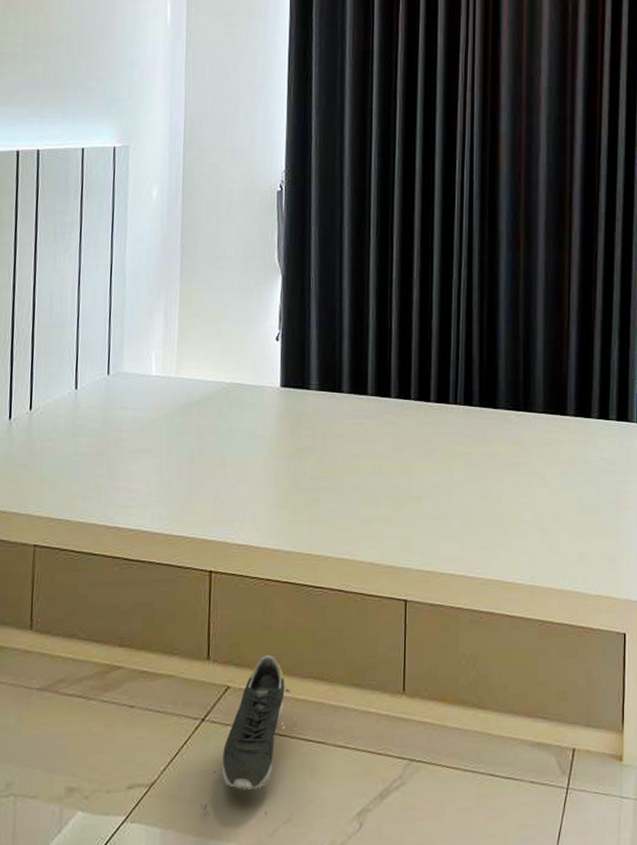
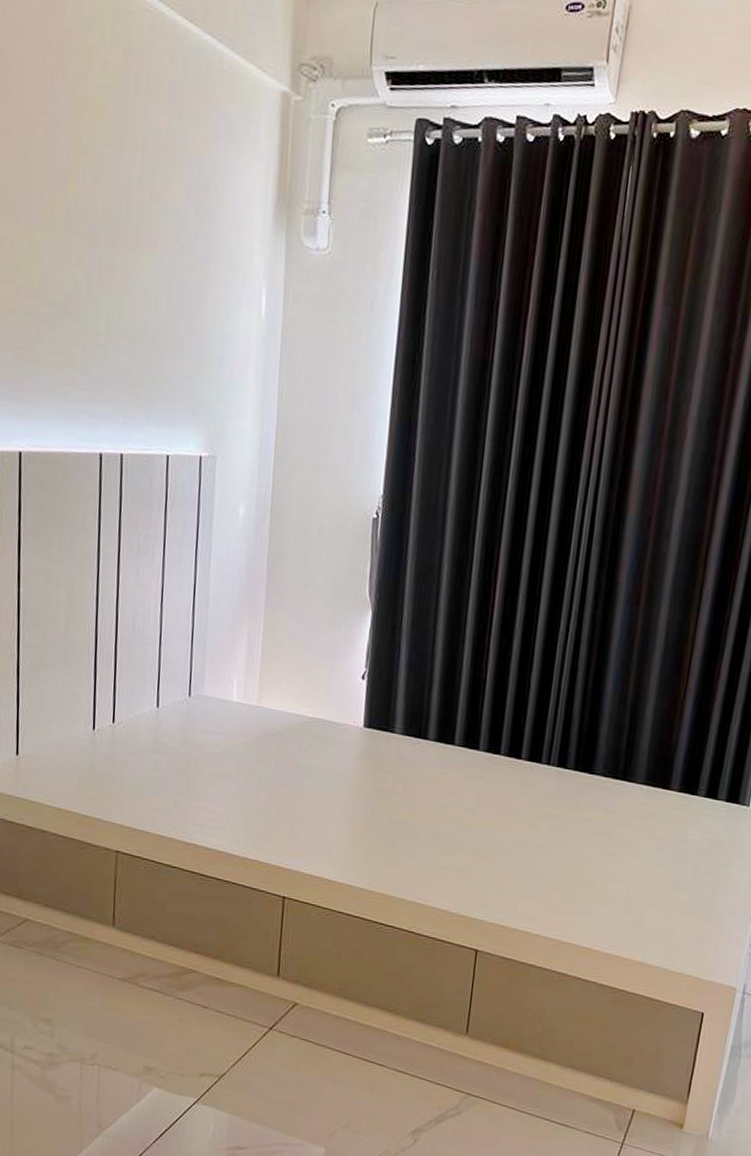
shoe: present [200,655,297,814] -> none [265,981,360,1118]

